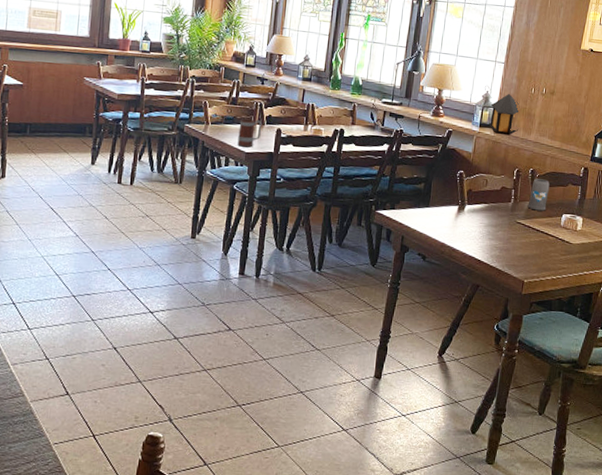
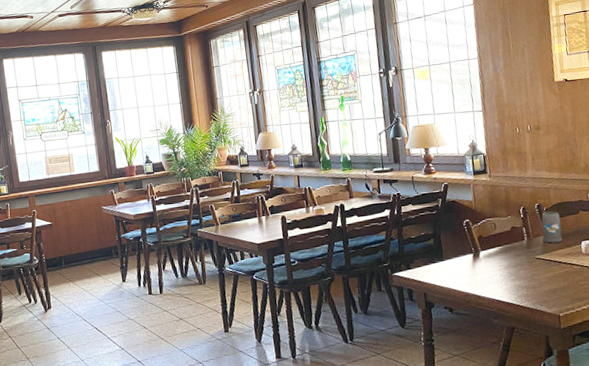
beer mug: present [237,118,262,148] -> none [246,212,268,240]
lantern: present [490,93,519,136] -> none [480,137,513,179]

